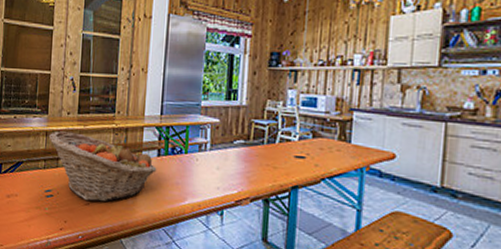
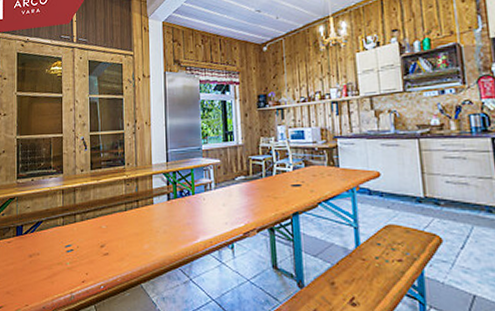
fruit basket: present [48,131,157,202] -> none [65,187,168,251]

